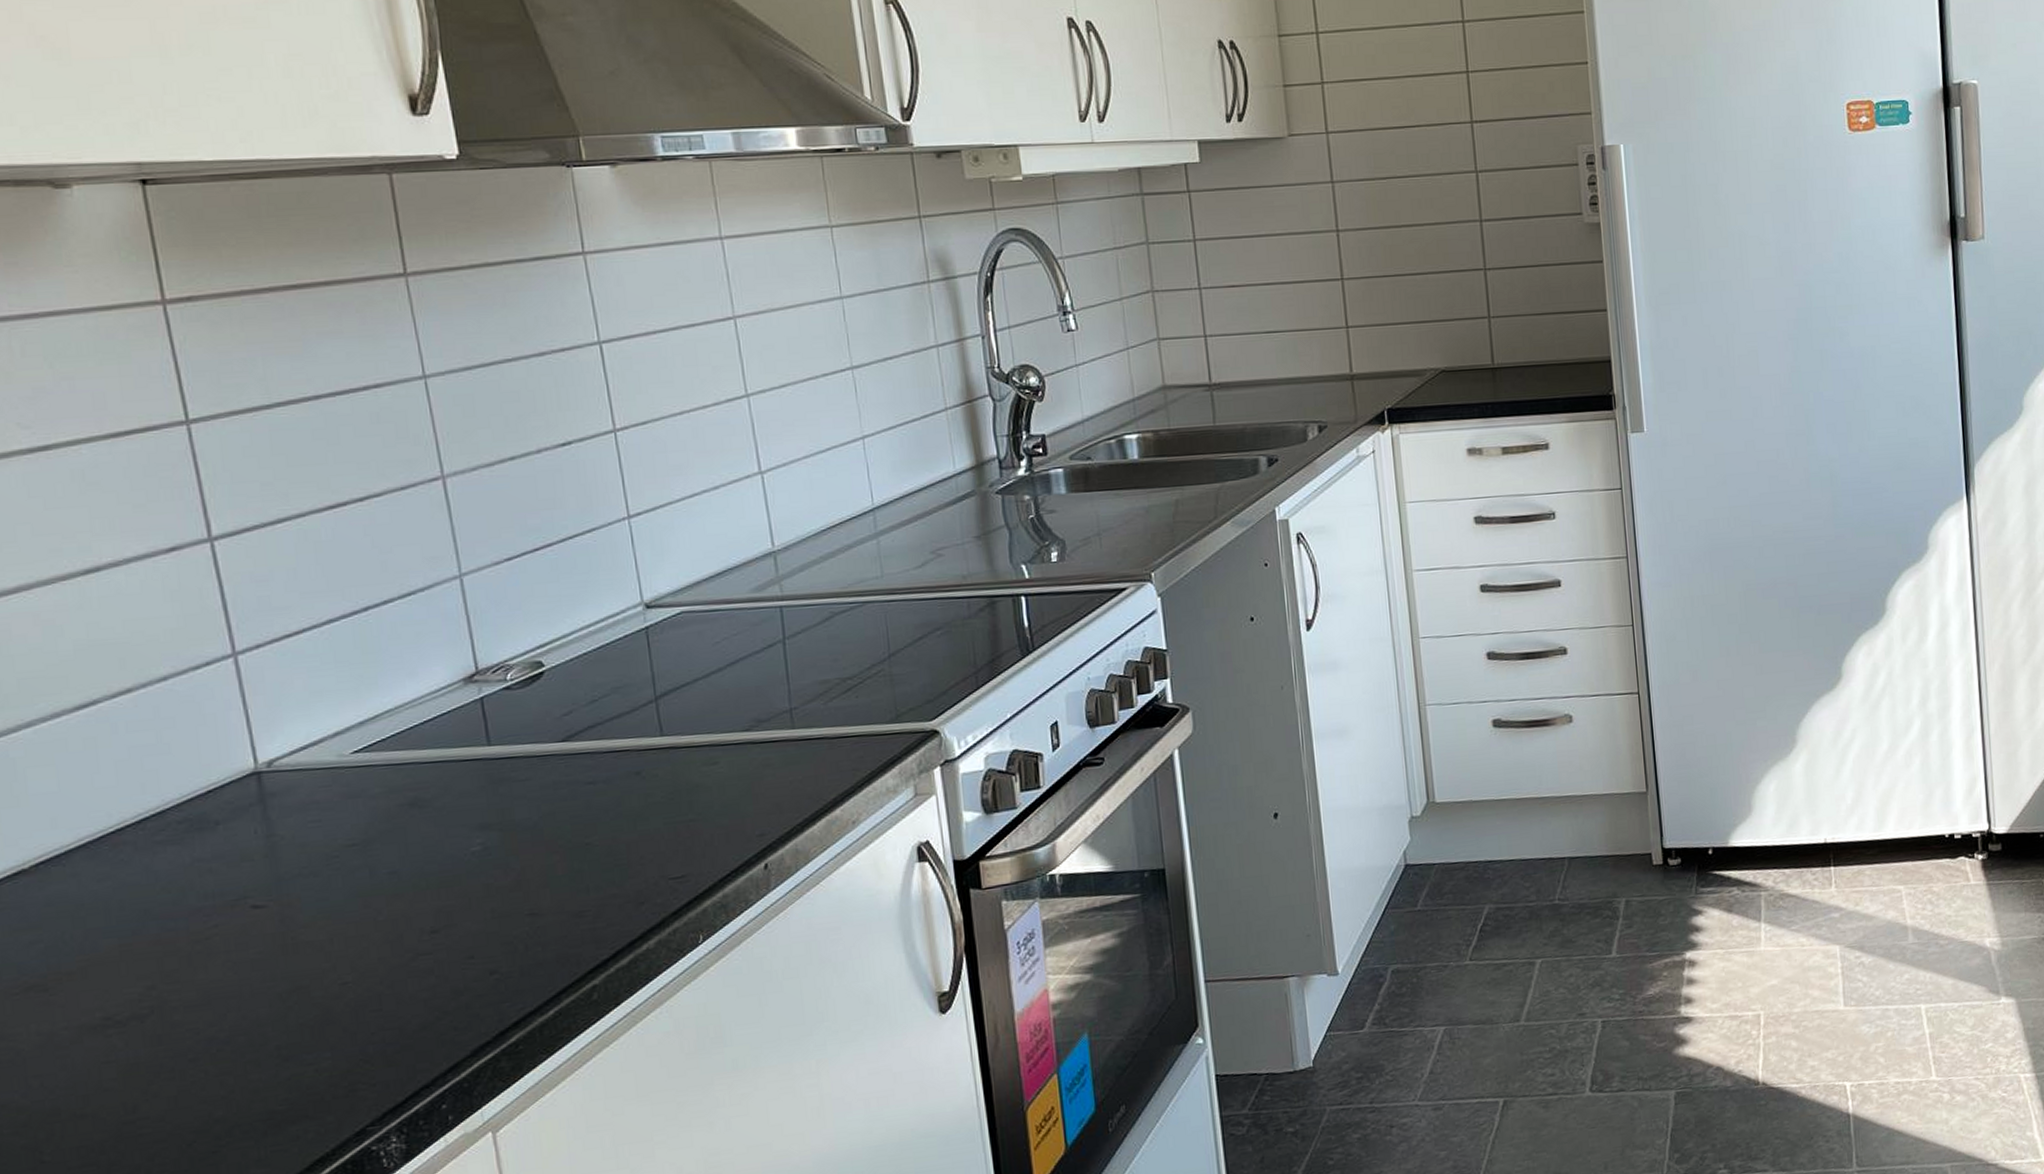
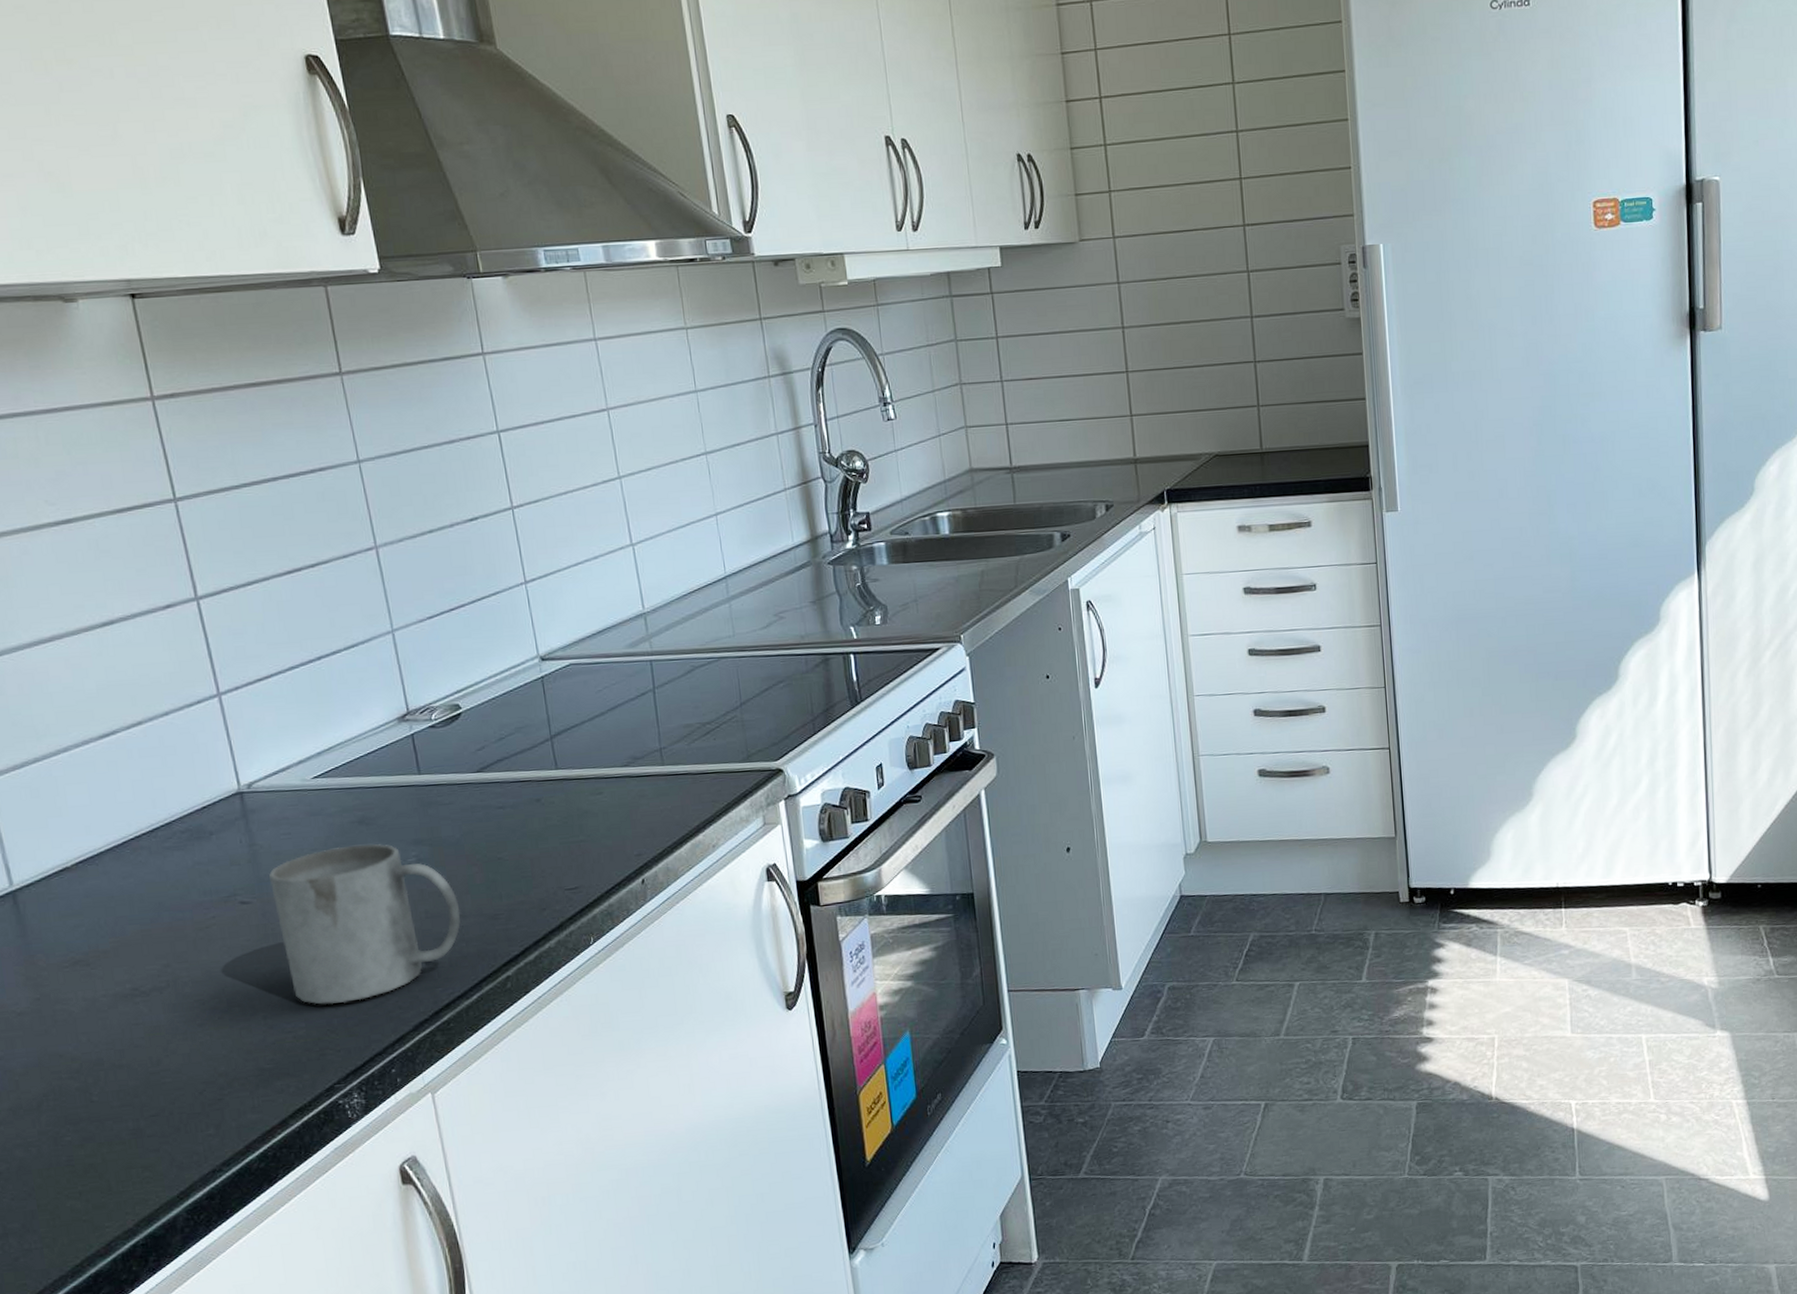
mug: none [291,830,537,1029] -> present [269,843,461,1005]

